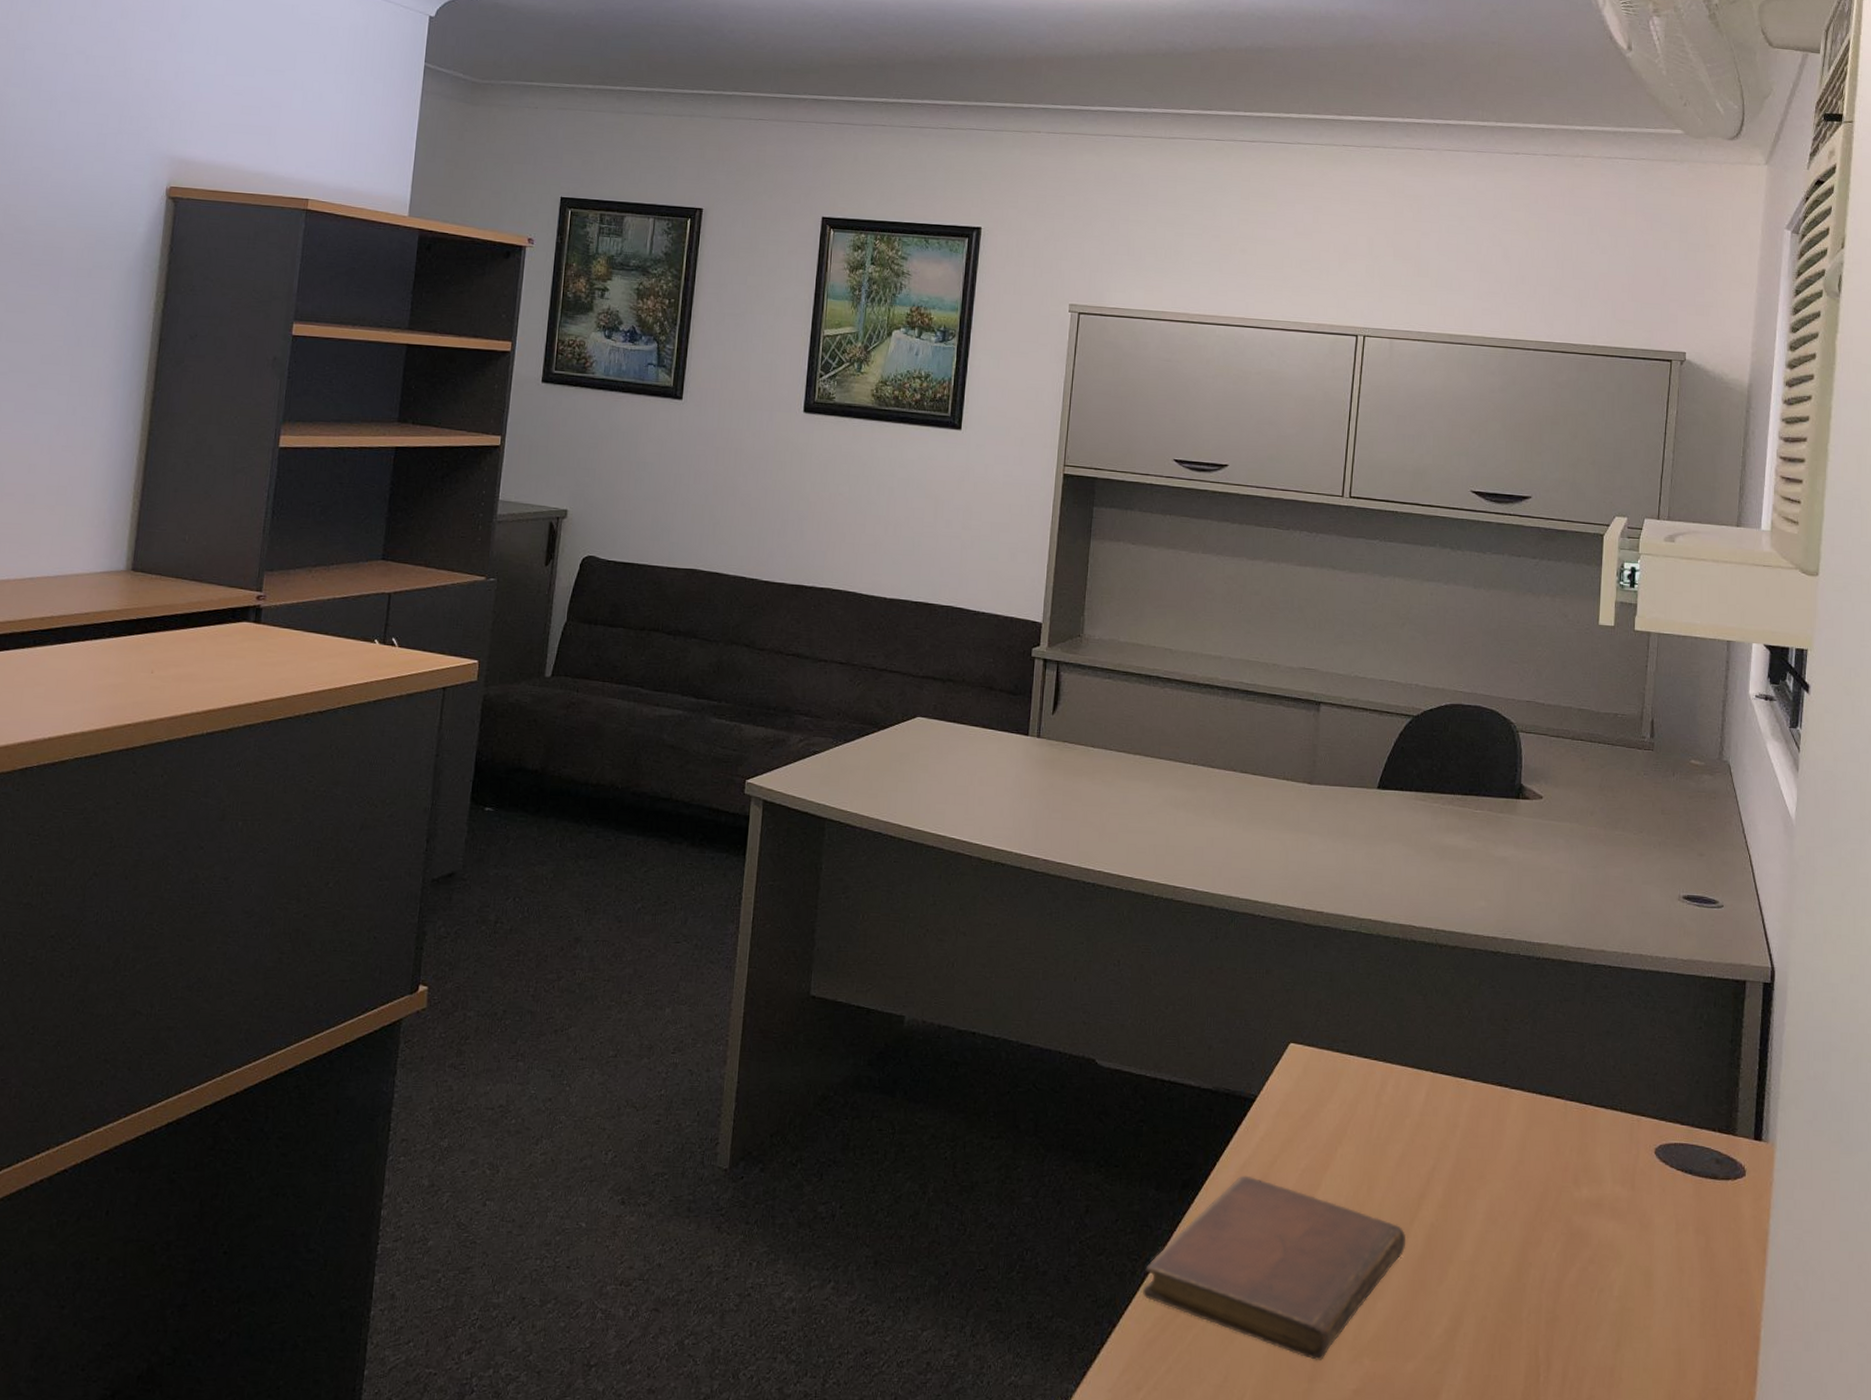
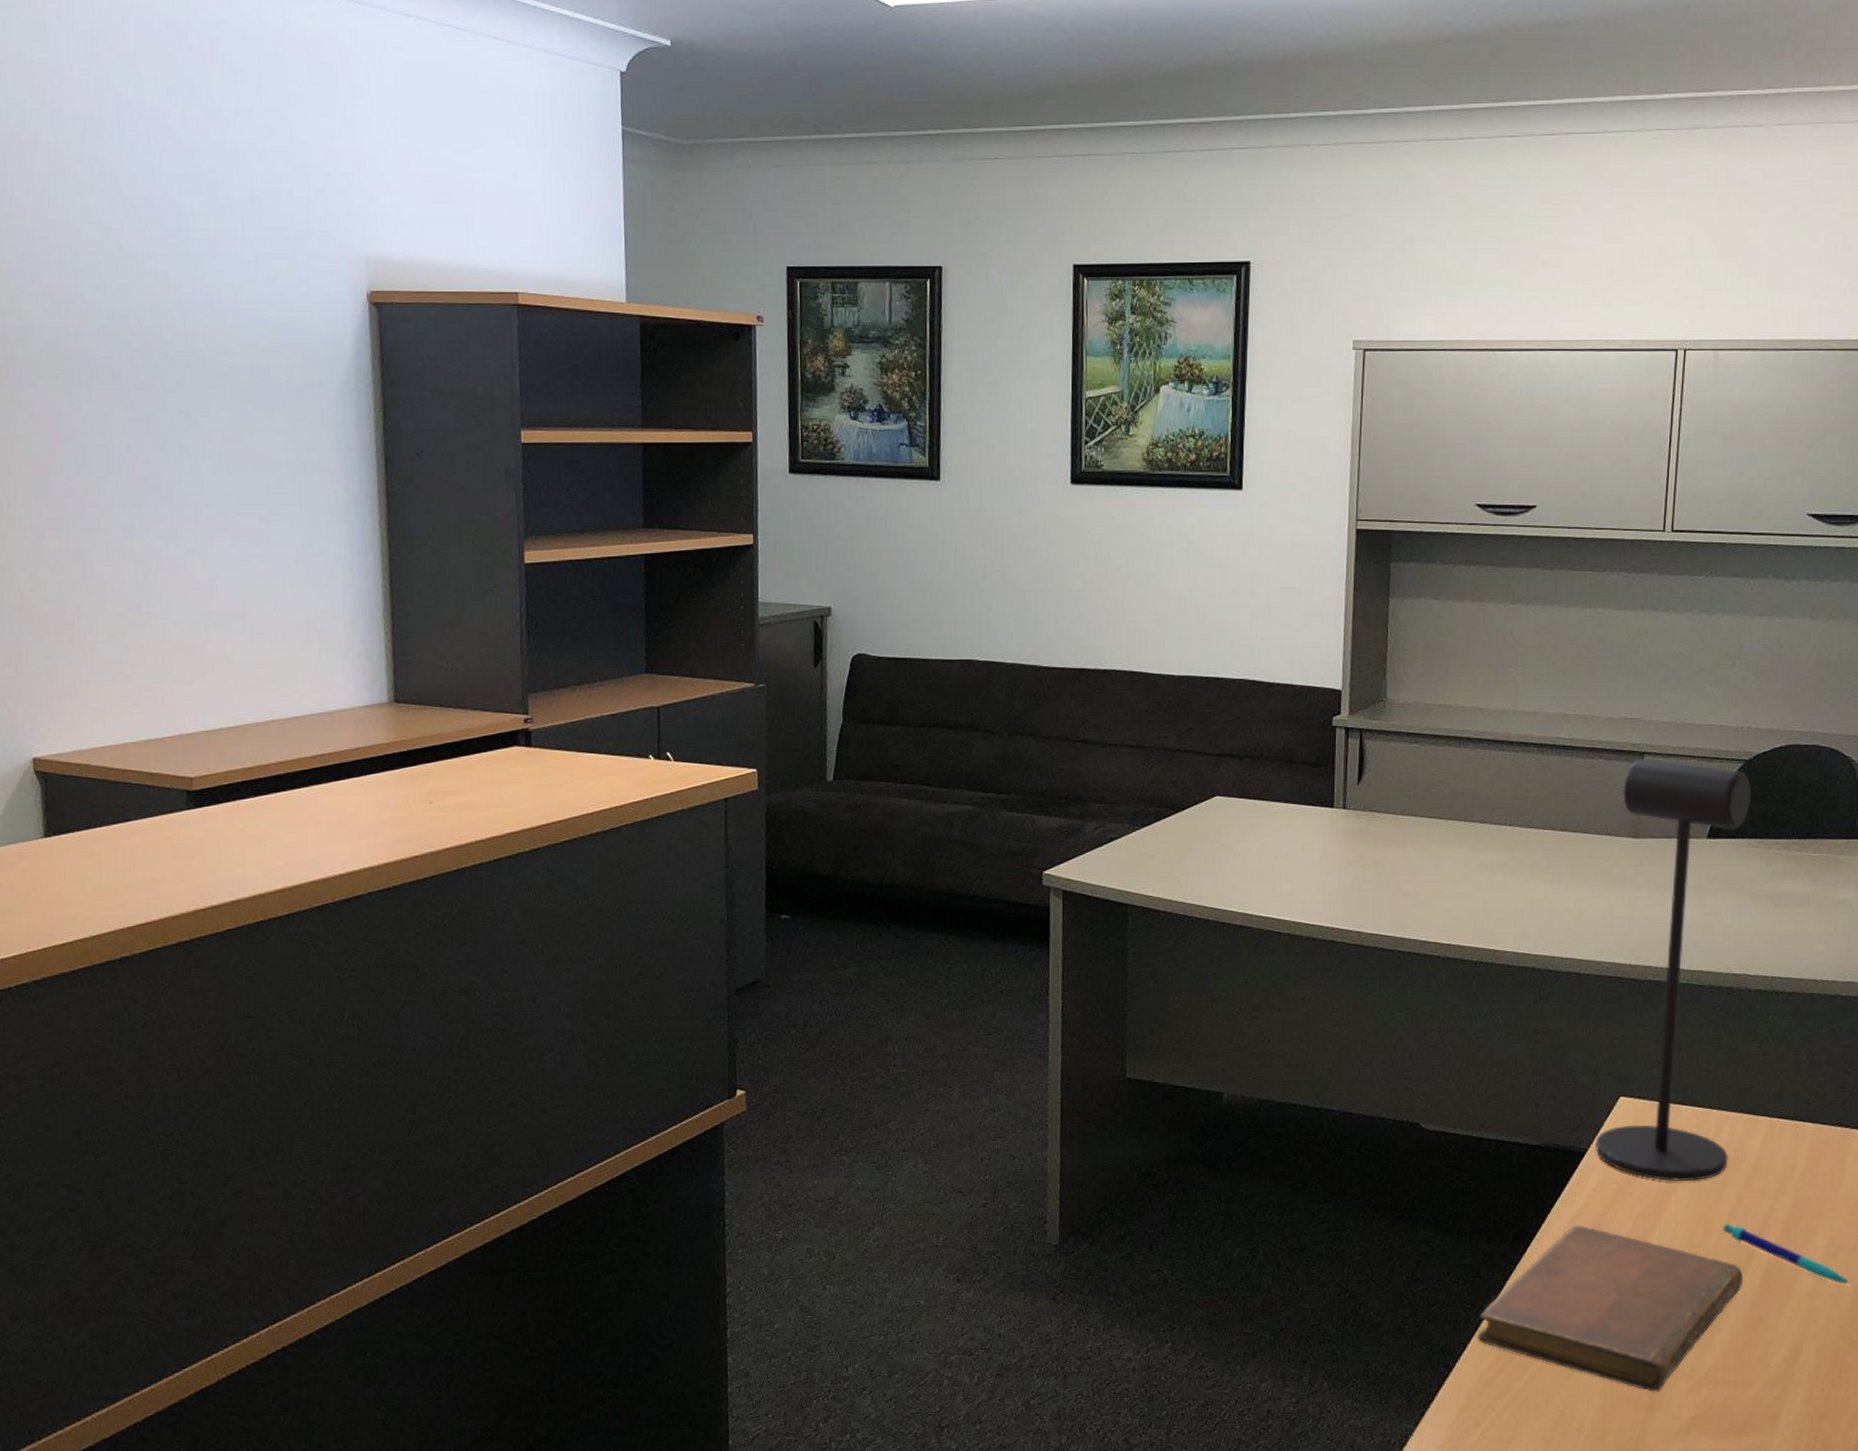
desk lamp: none [1265,707,1418,1136] -> present [1596,758,1751,1182]
pen: none [1386,1181,1511,1253] -> present [1723,1223,1851,1285]

